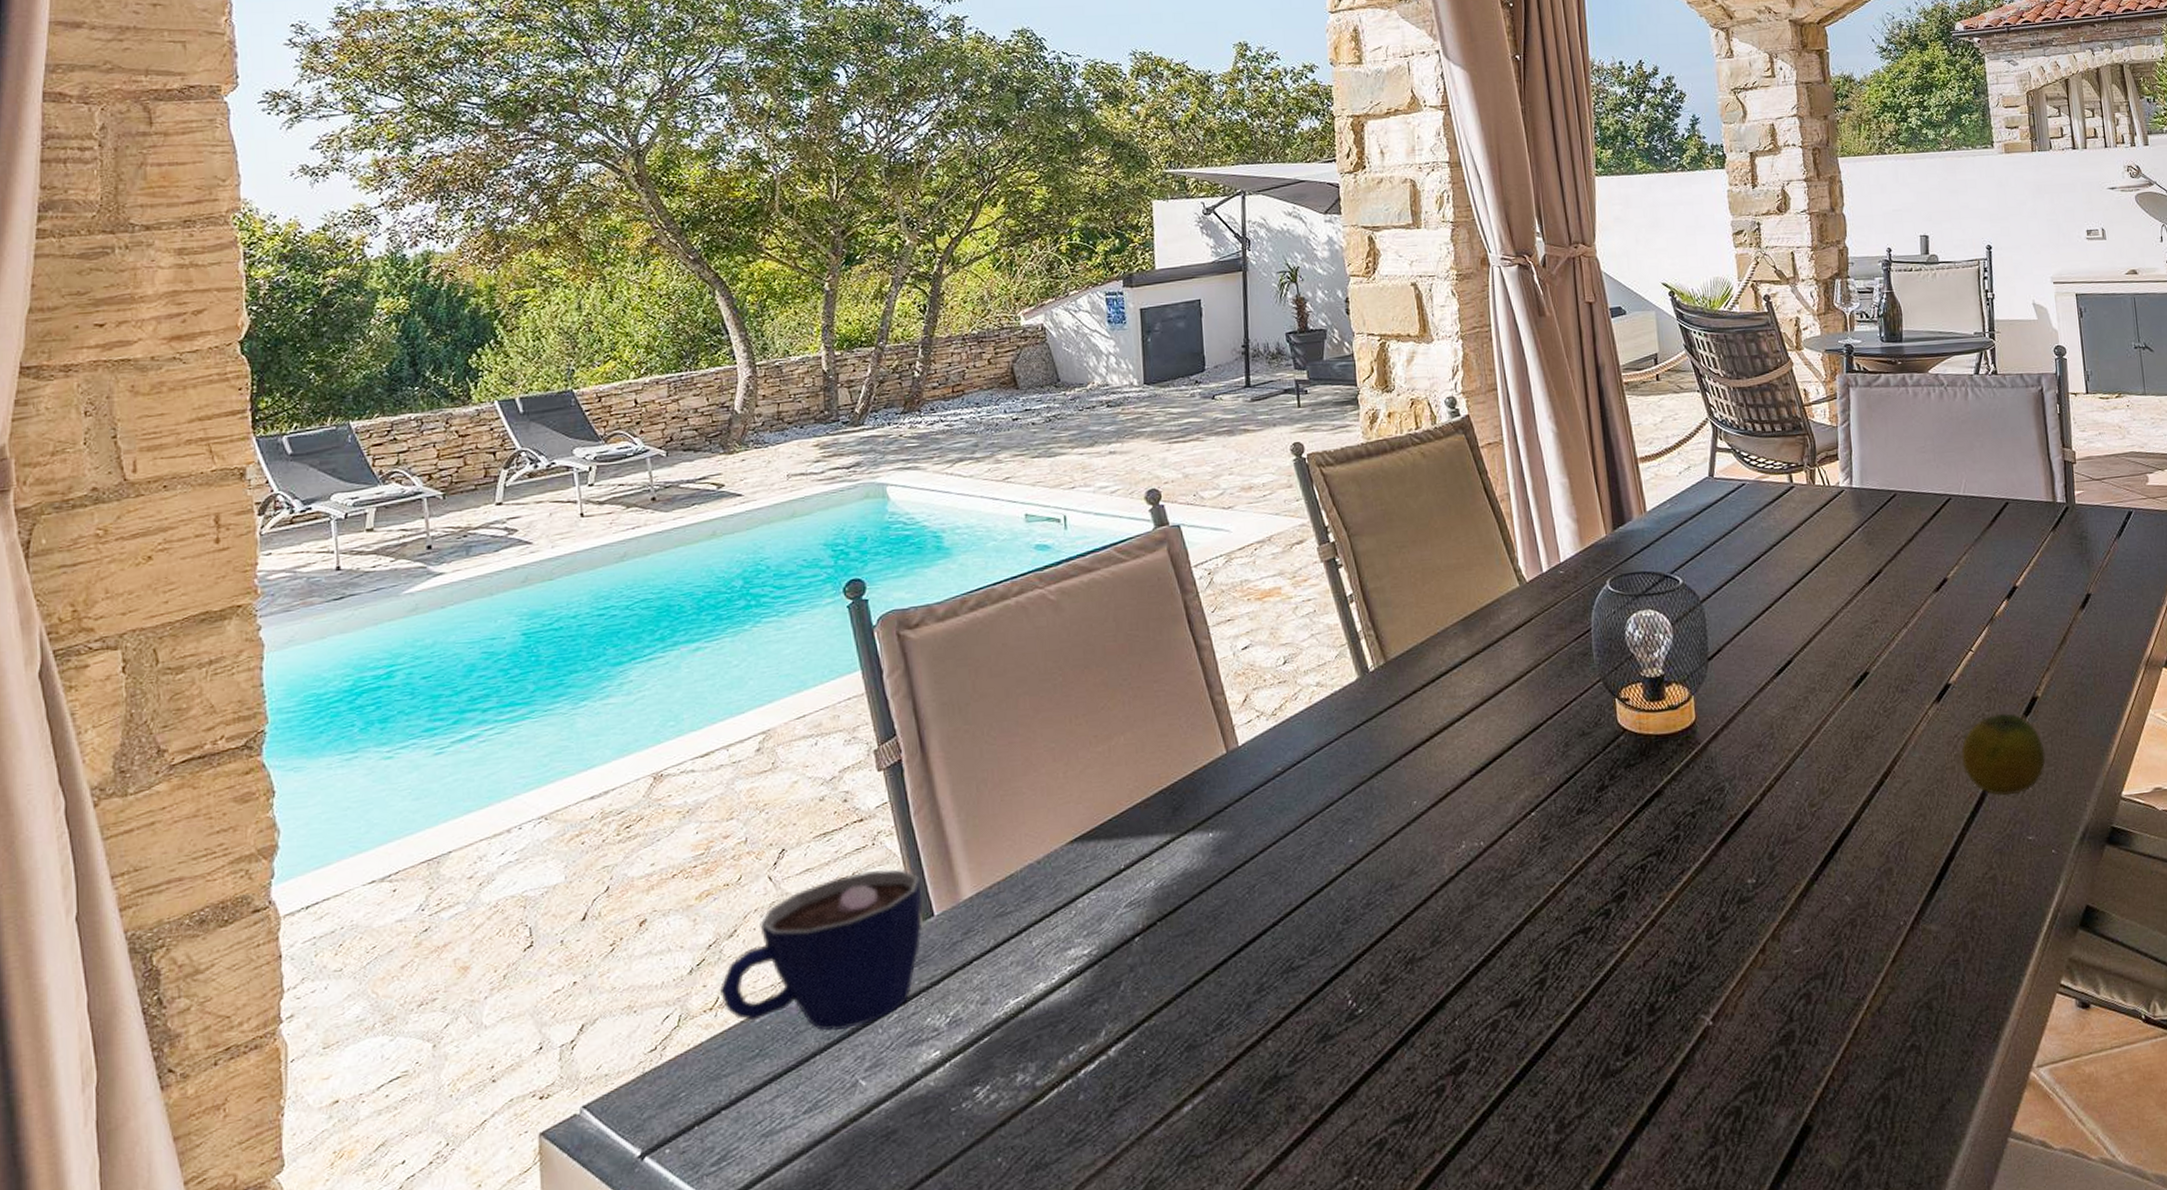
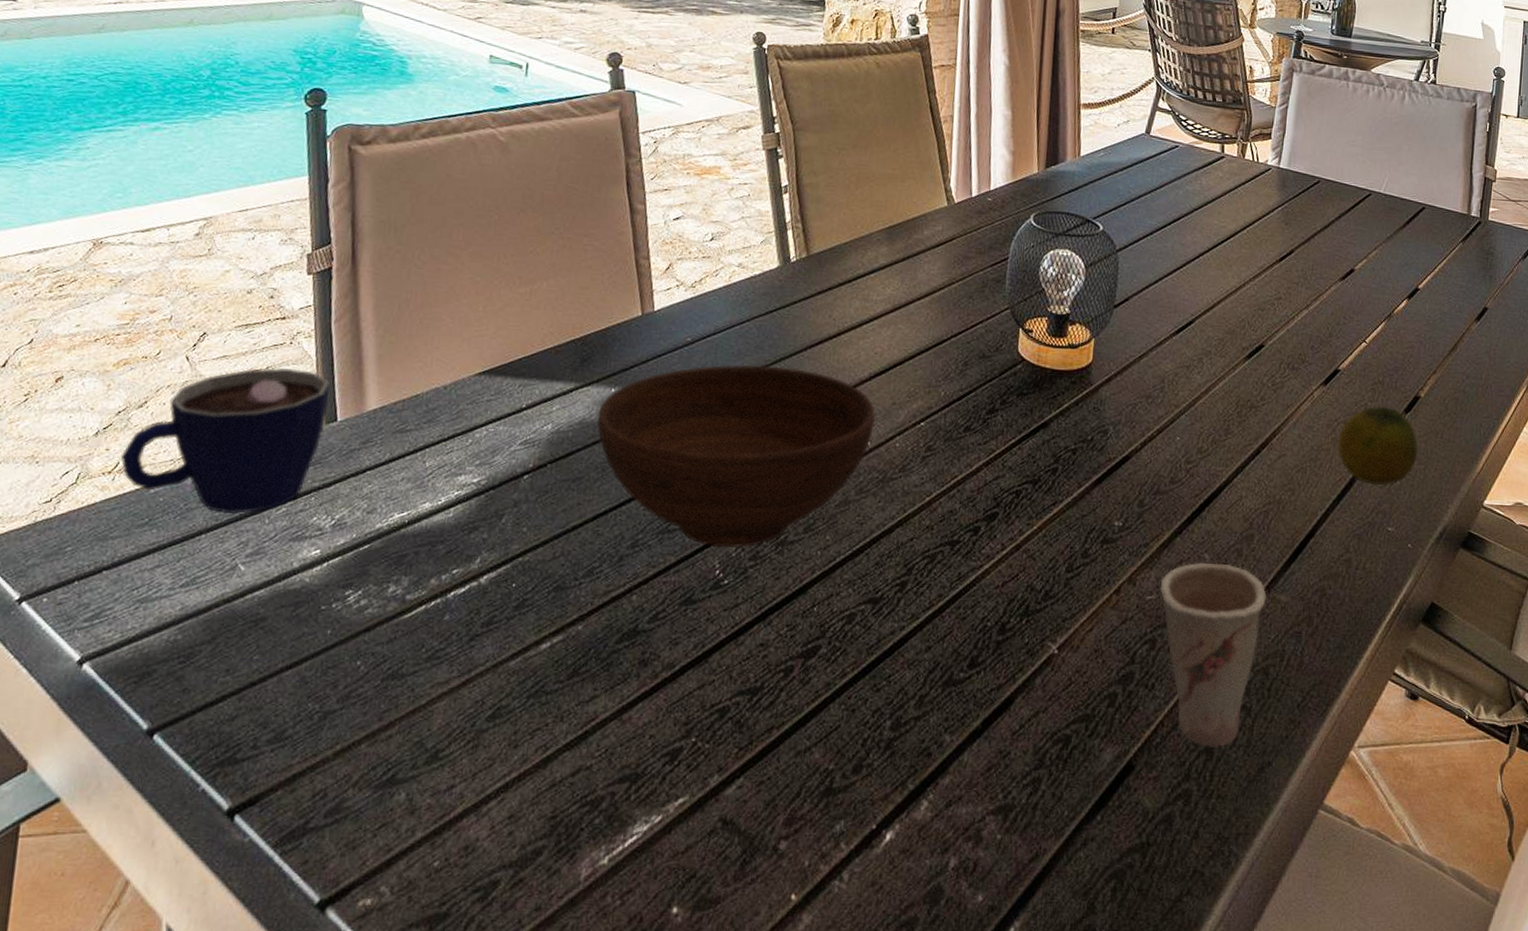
bowl: none [1199,780,1484,978] -> present [597,364,876,549]
cup: none [1805,903,1917,1094] -> present [1160,562,1267,747]

